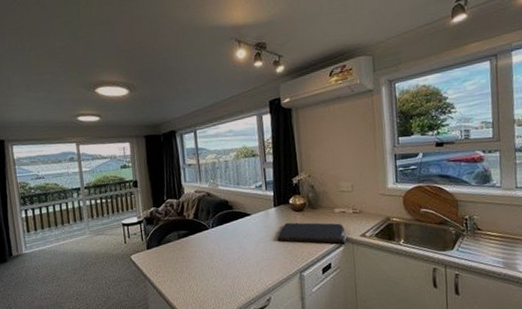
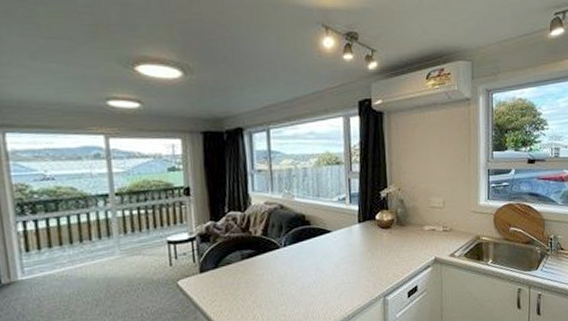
cutting board: present [277,222,347,244] -> none [360,241,435,265]

